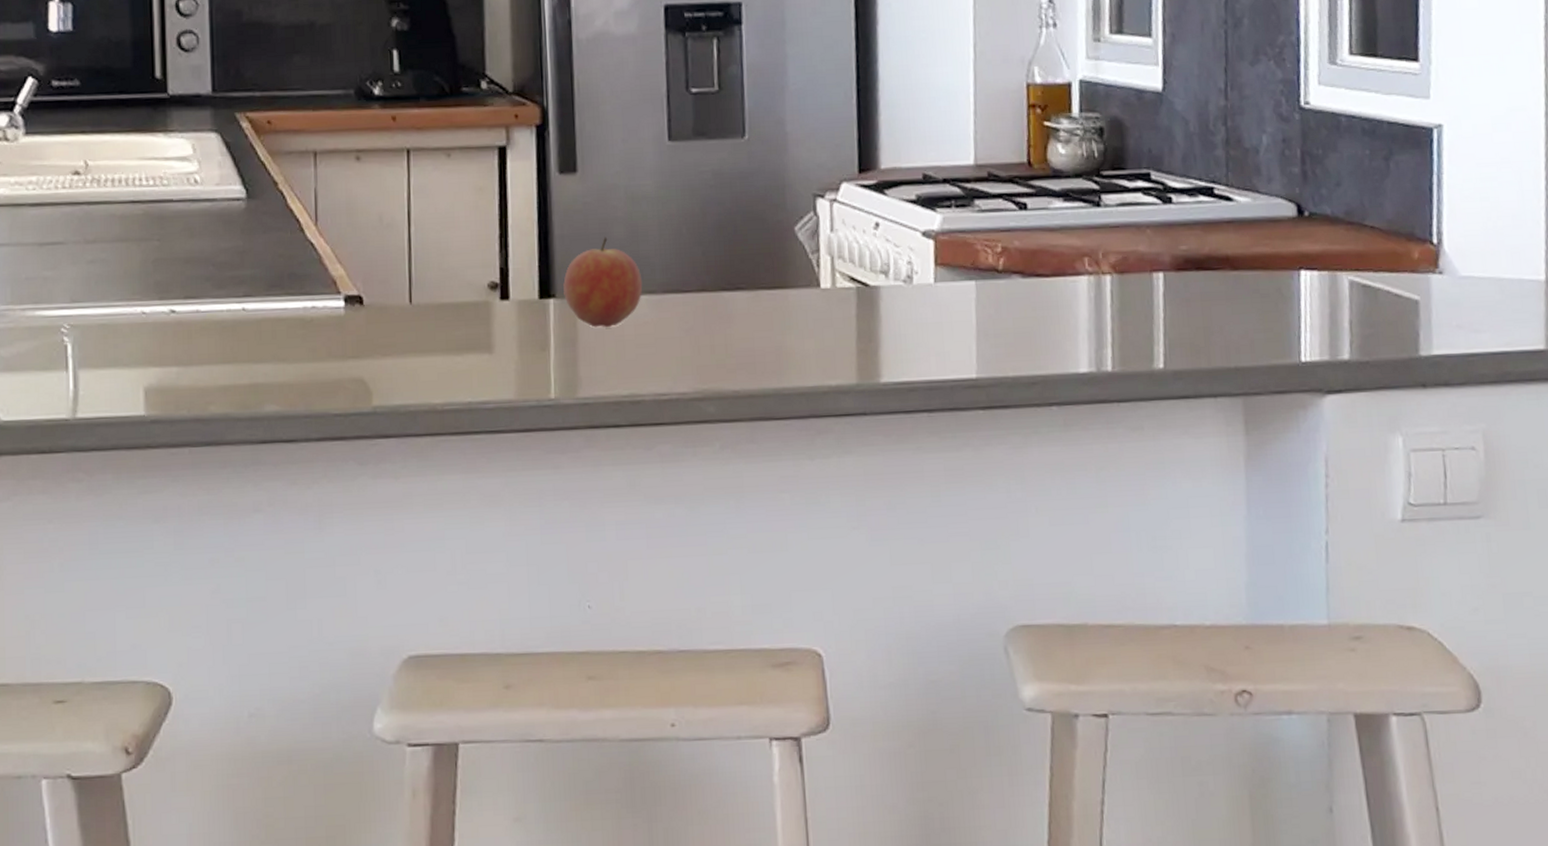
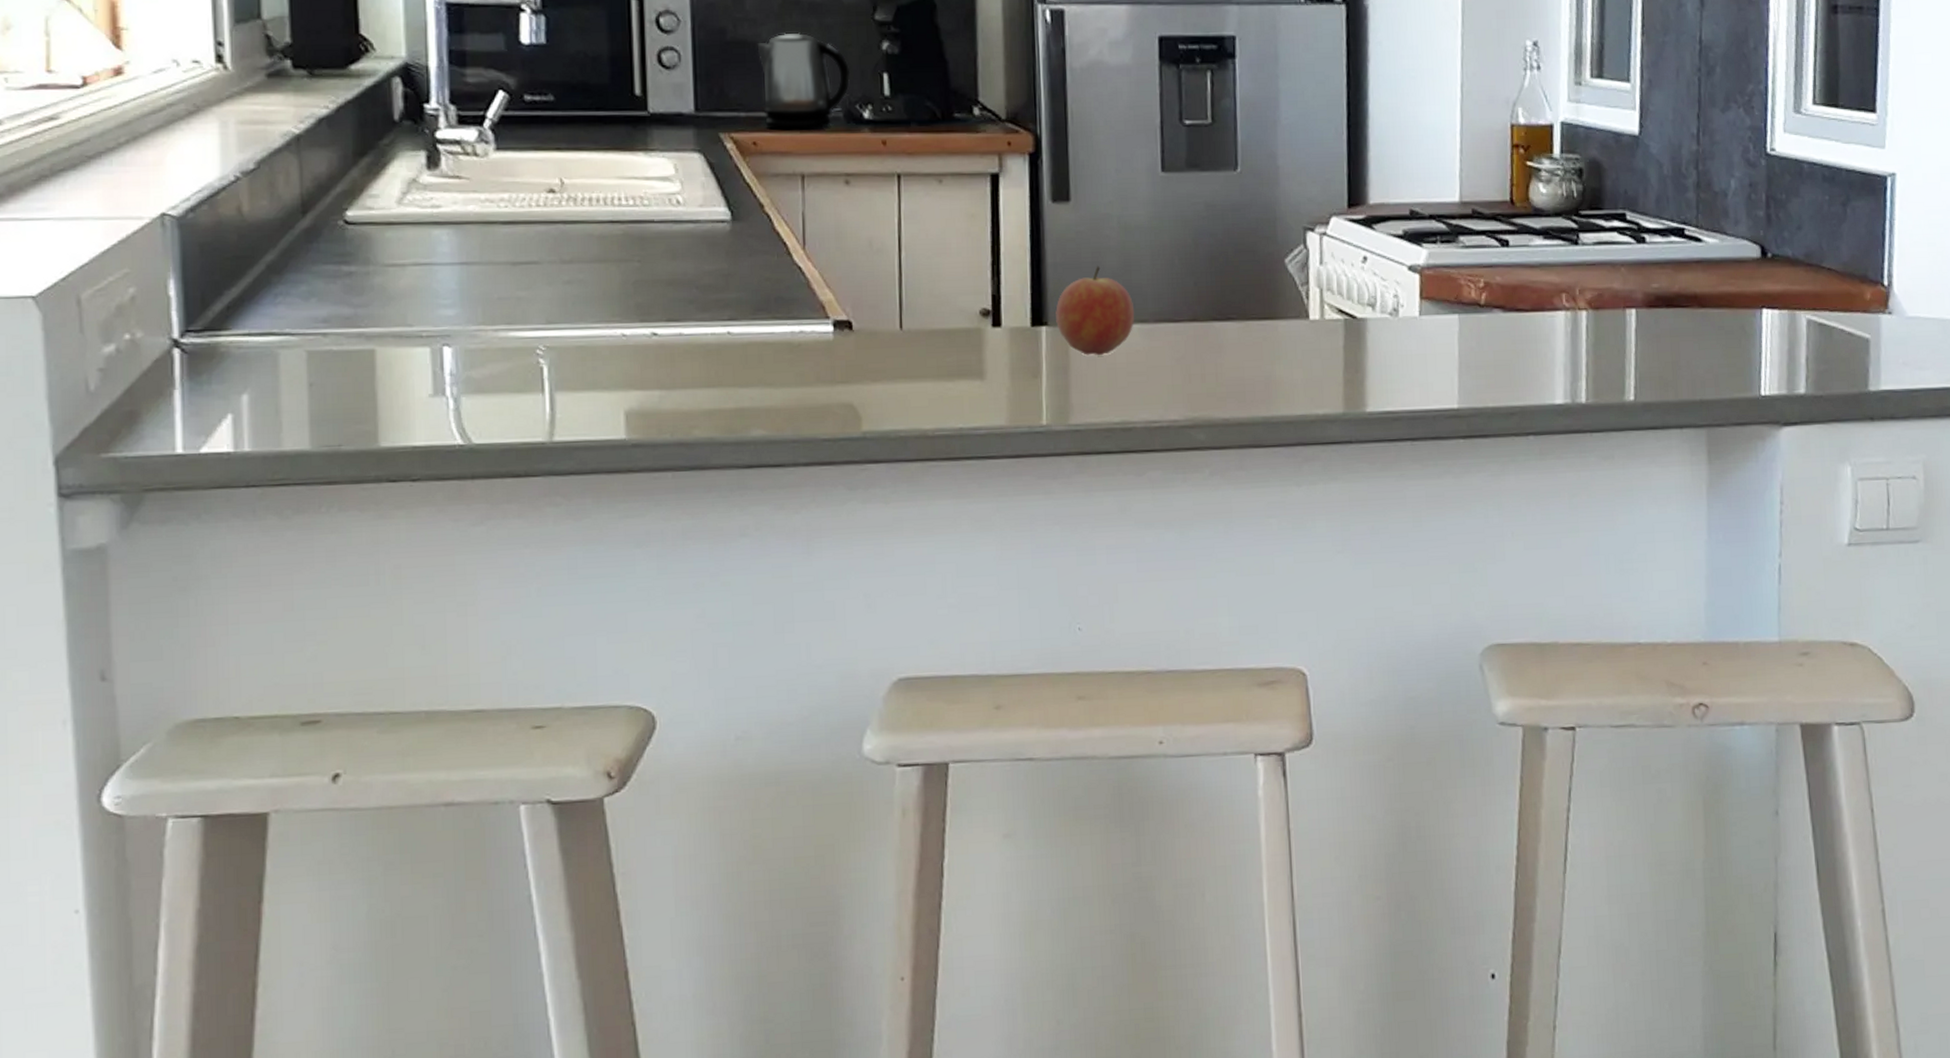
kettle: none [271,12,362,108] -> present [757,32,851,130]

